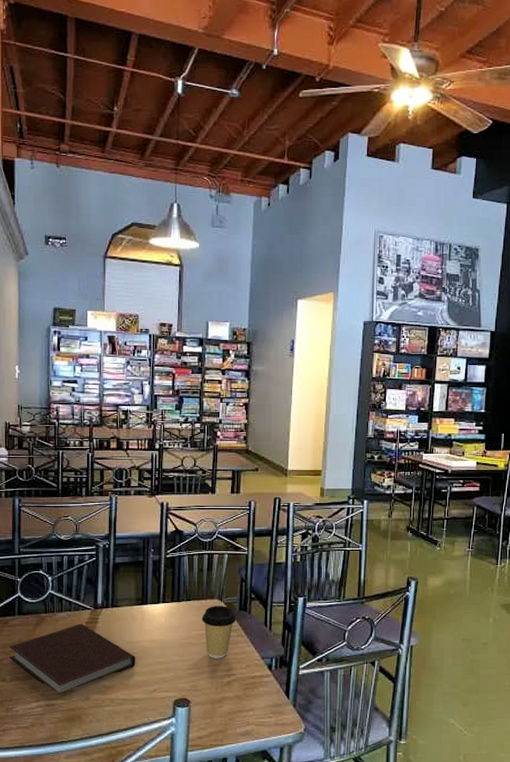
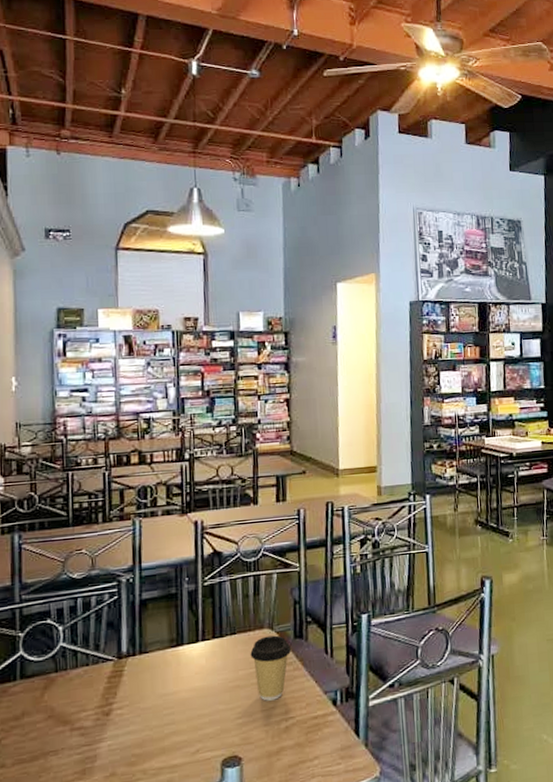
notebook: present [8,624,136,694] -> none [9,679,172,773]

